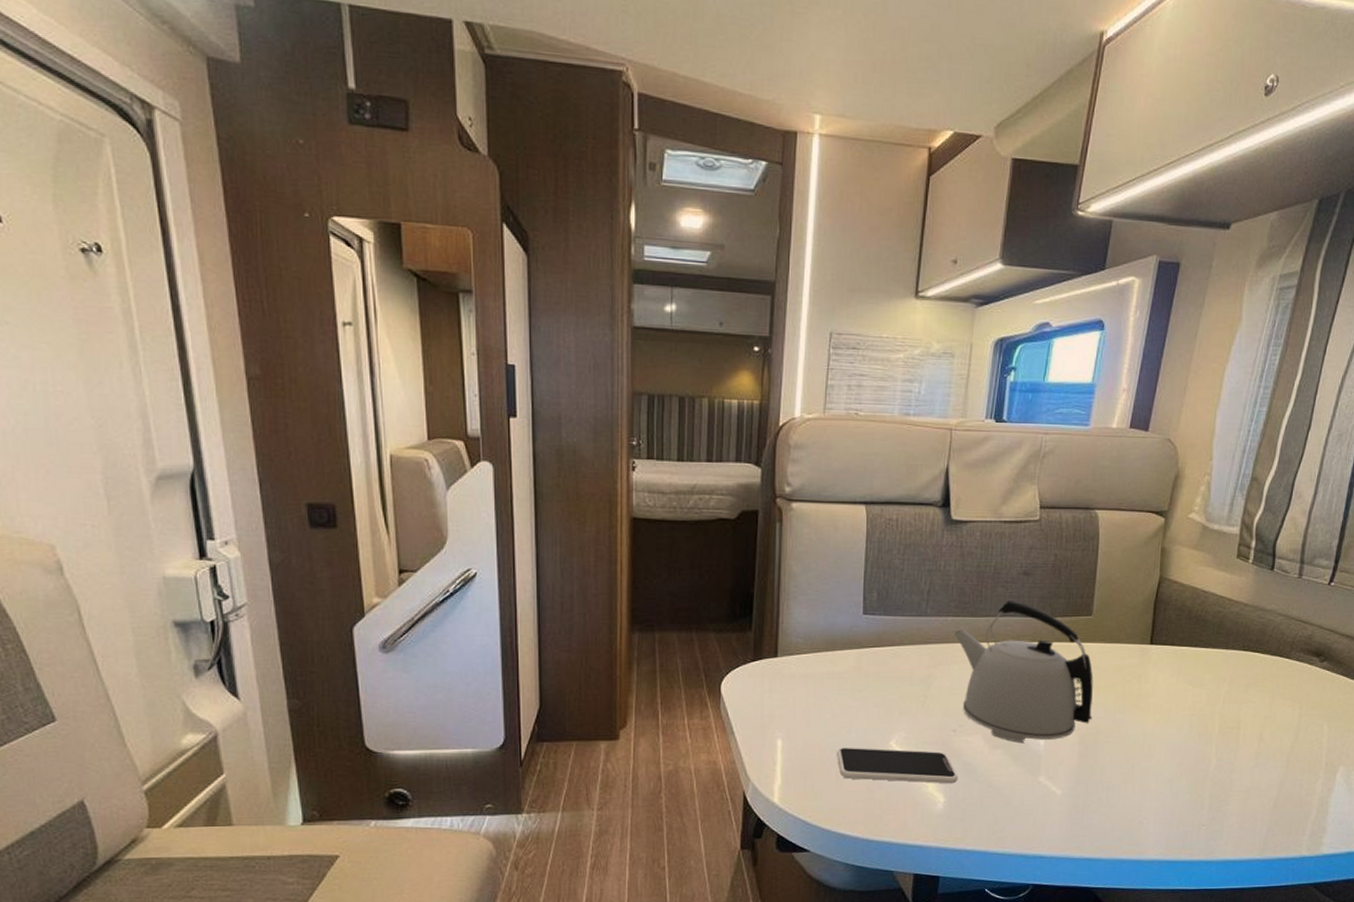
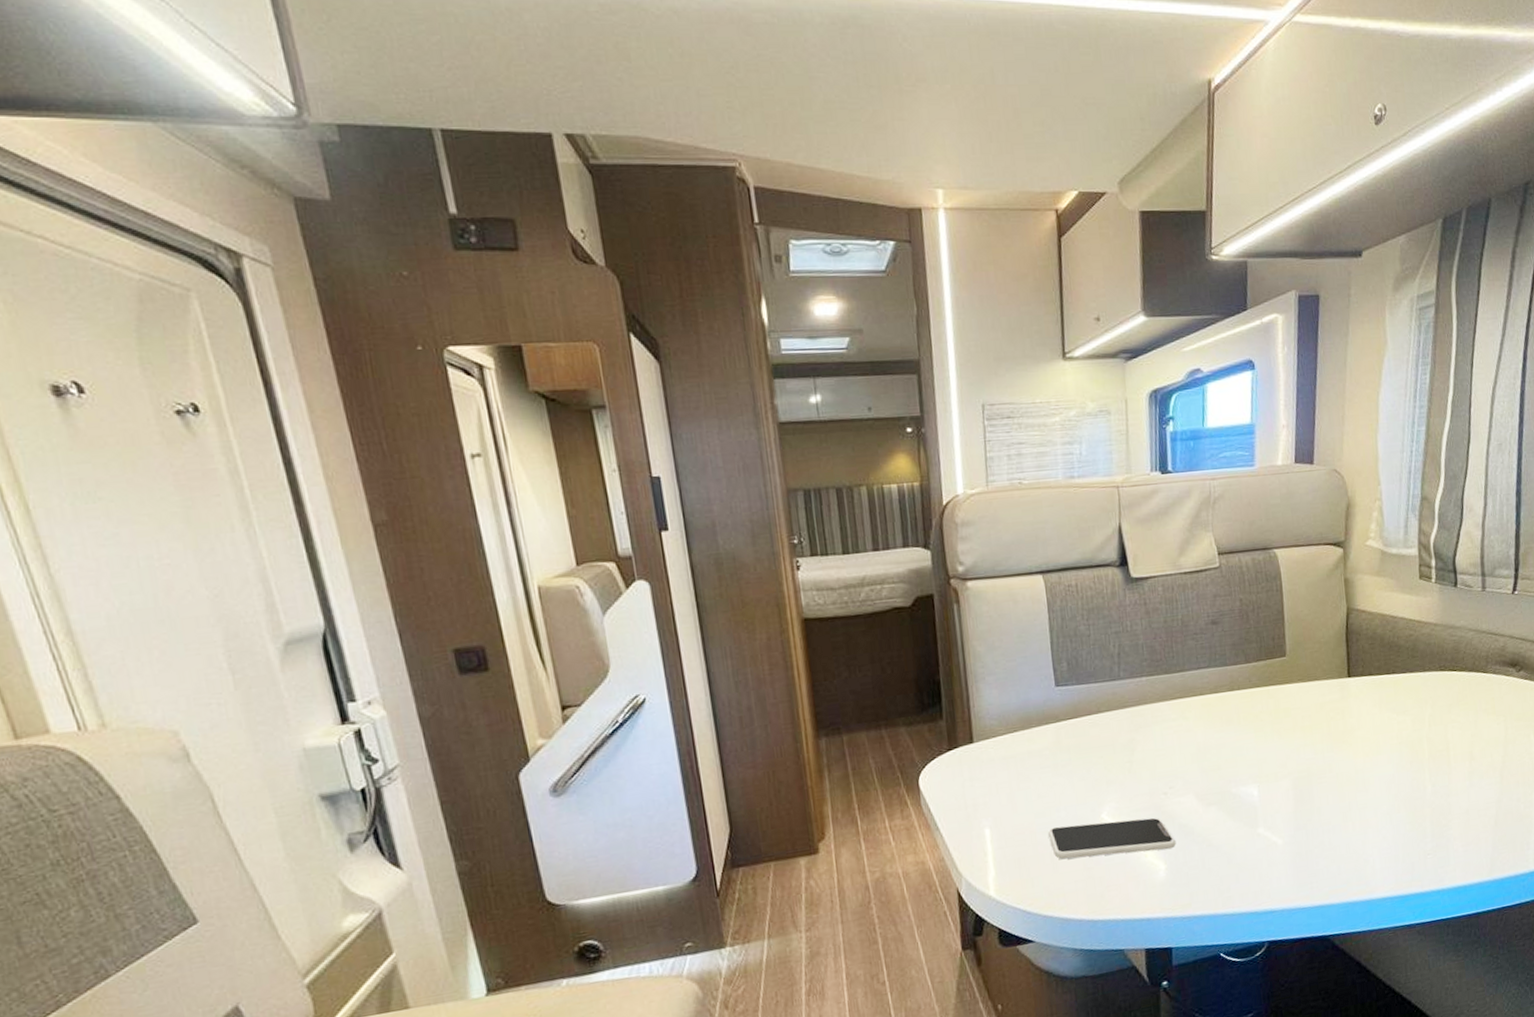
kettle: present [953,599,1093,743] -> none [1150,651,1302,797]

